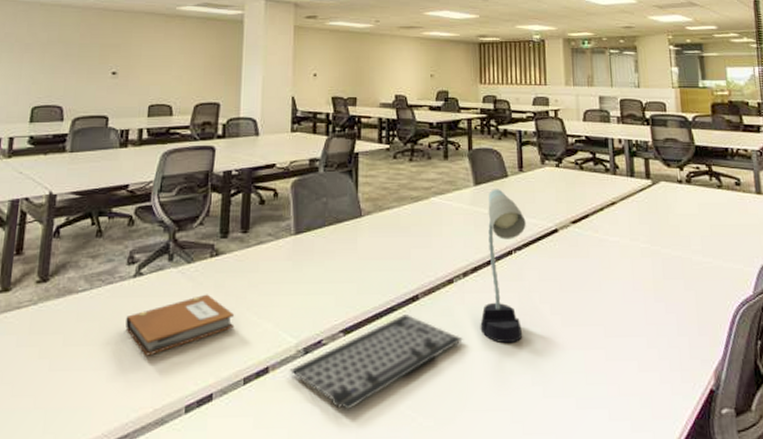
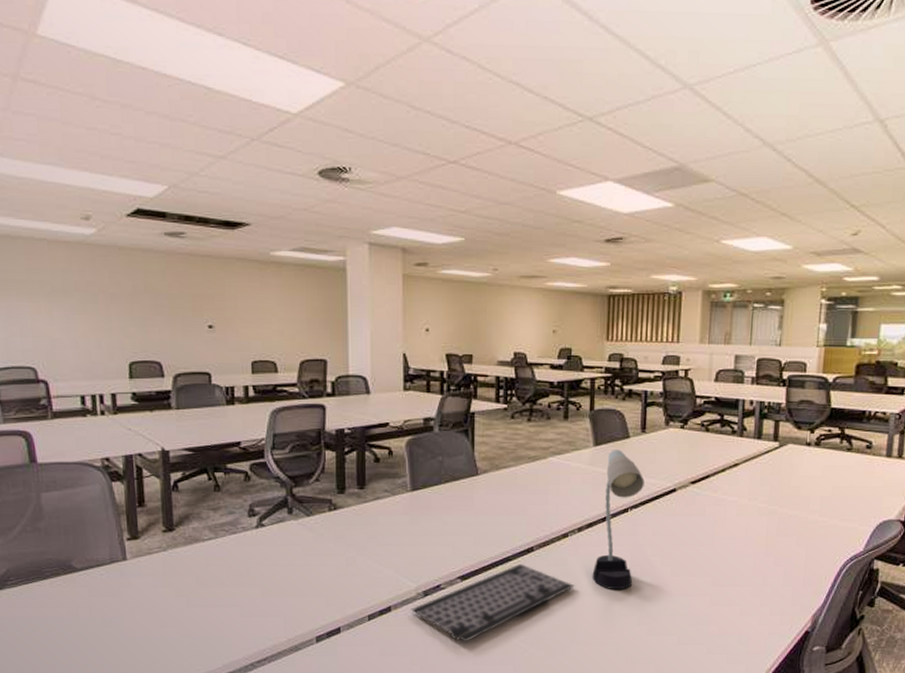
notebook: present [125,294,235,356] -> none [253,544,357,596]

